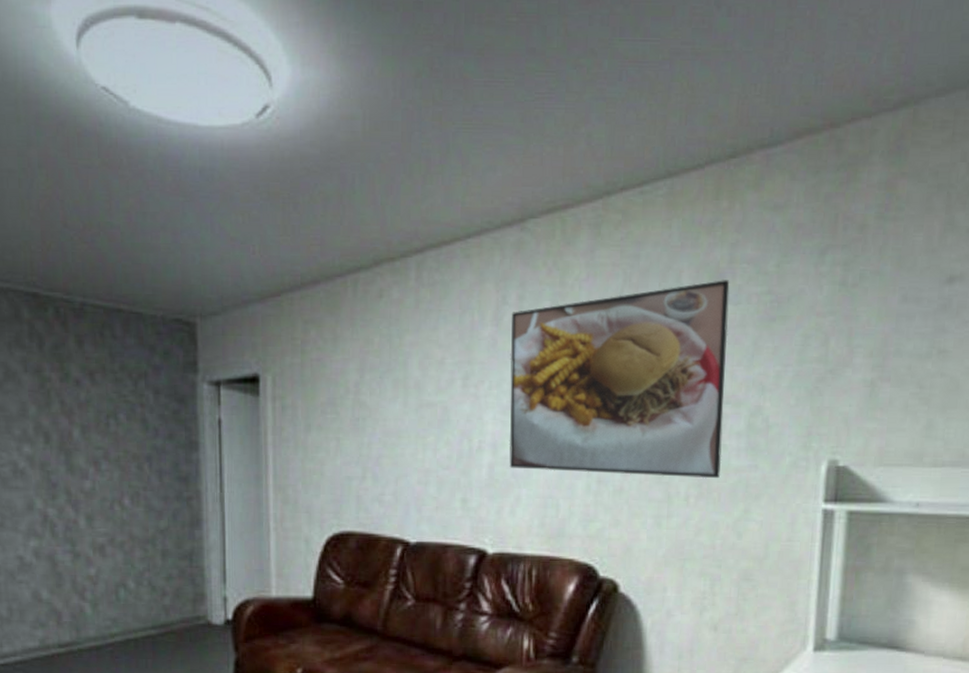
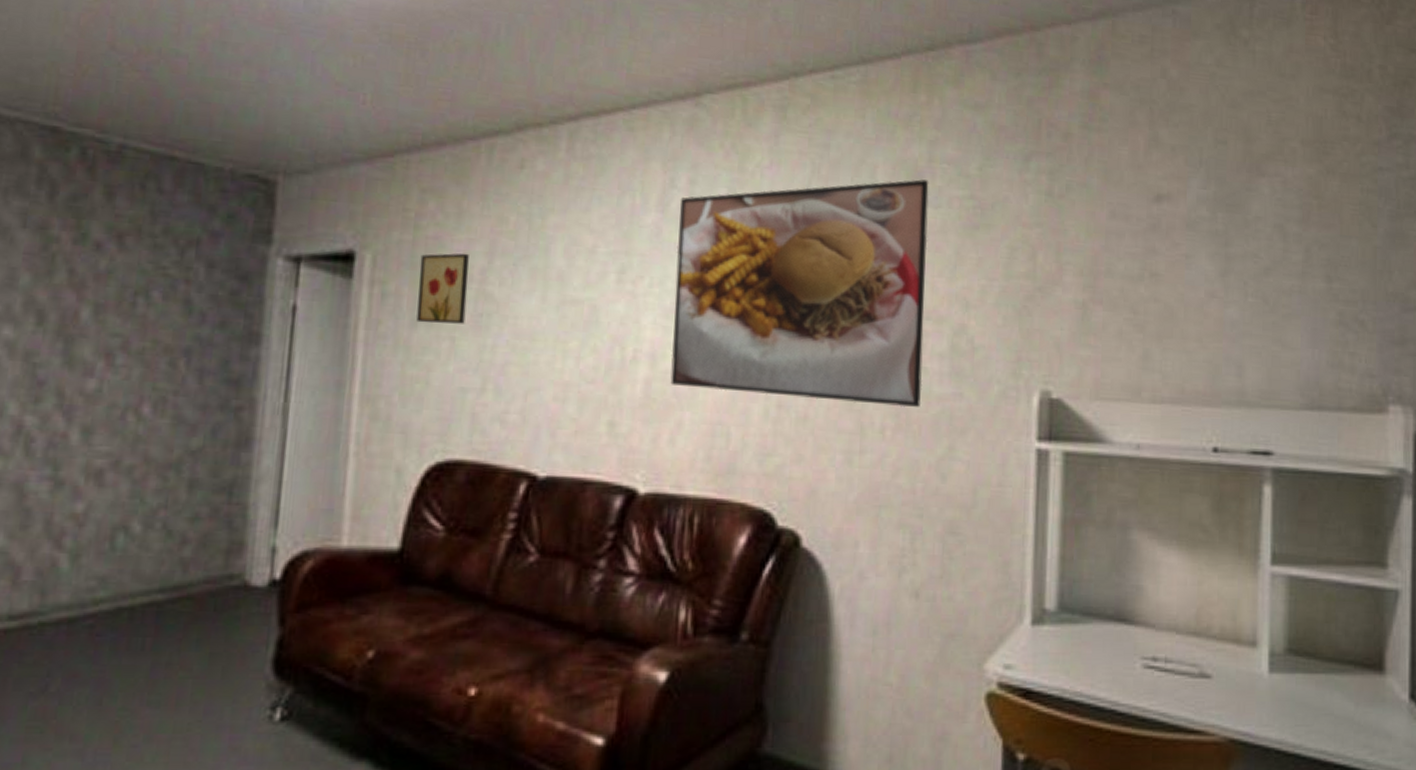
wall art: none [308,370,346,428] -> present [416,253,469,324]

